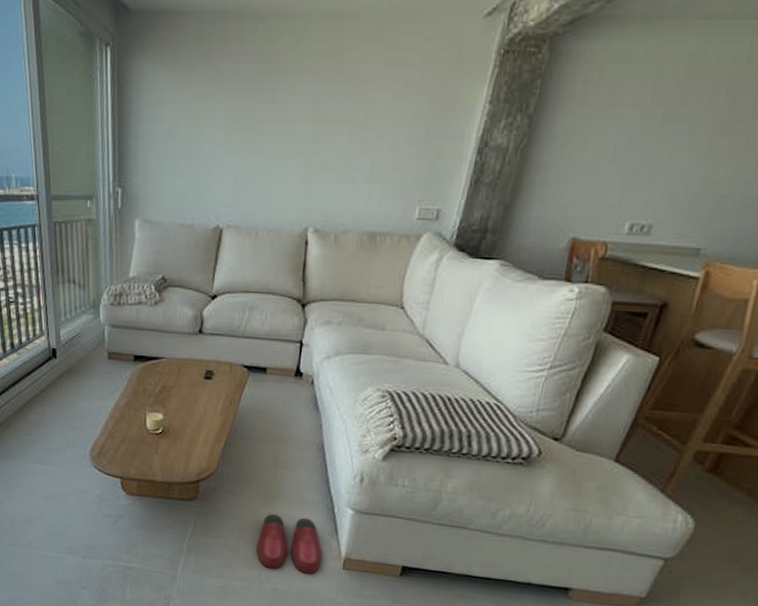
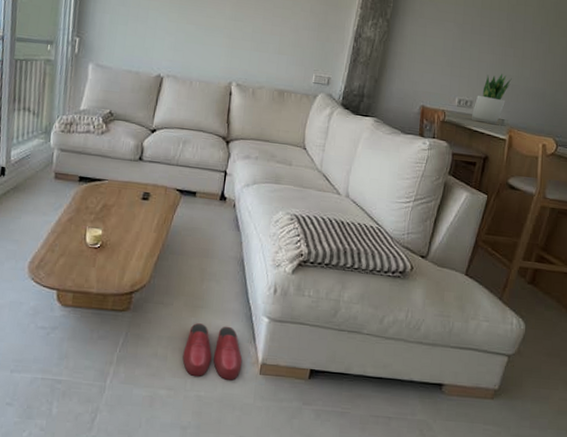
planter: none [646,179,722,258] -> present [471,74,512,125]

